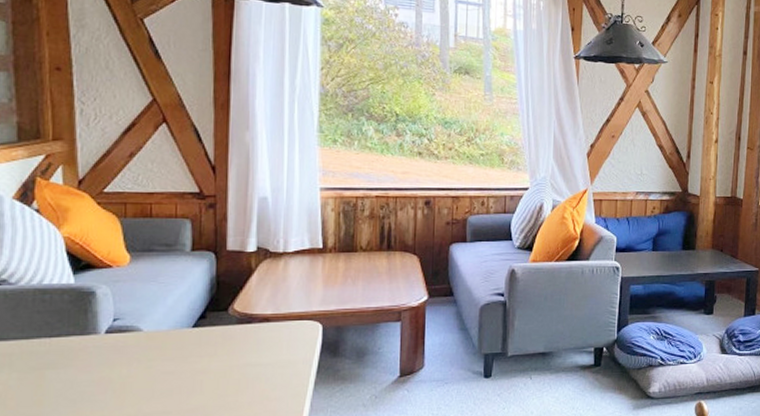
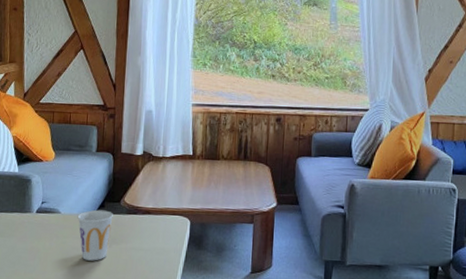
cup: none [167,322,219,386] -> present [77,209,113,261]

